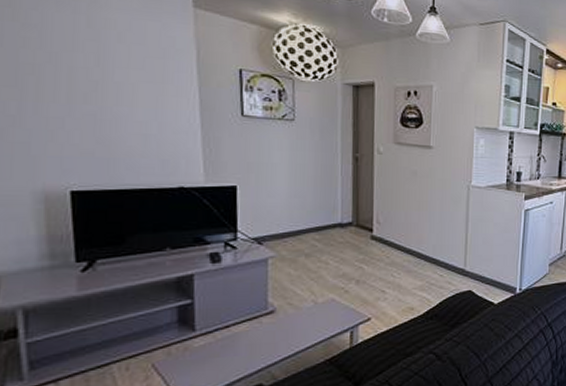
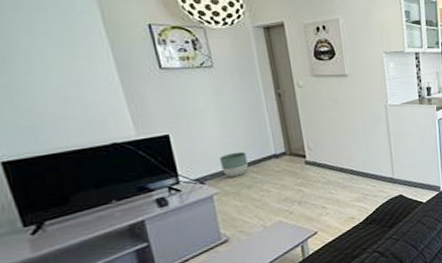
planter: none [283,215,311,241] -> present [220,151,248,177]

